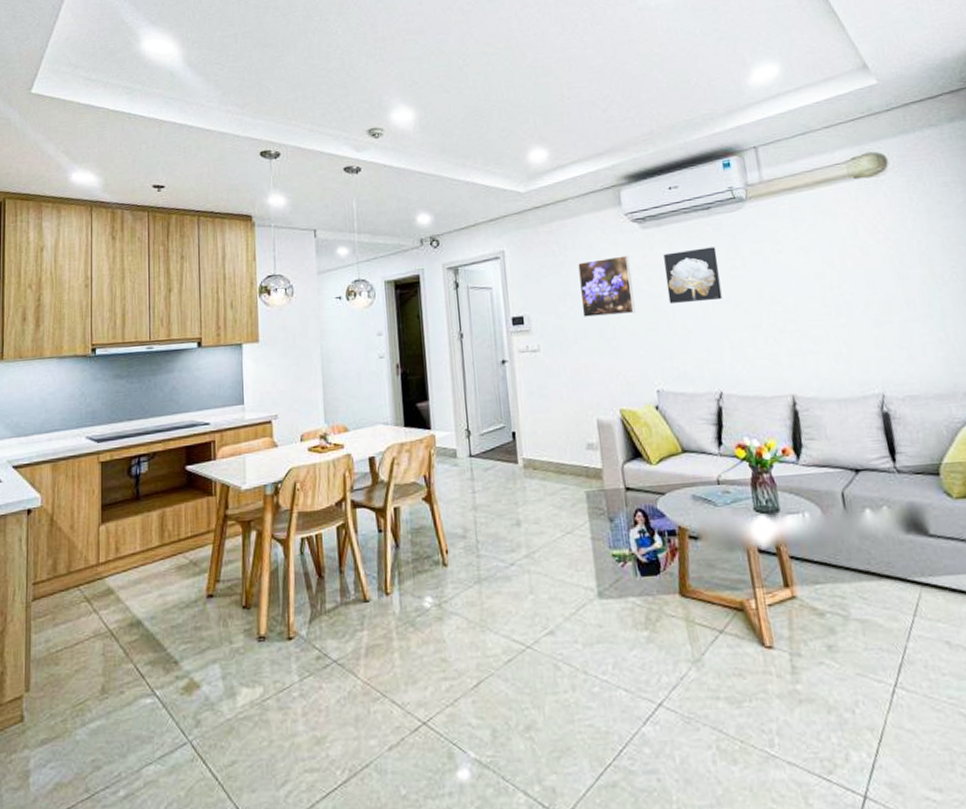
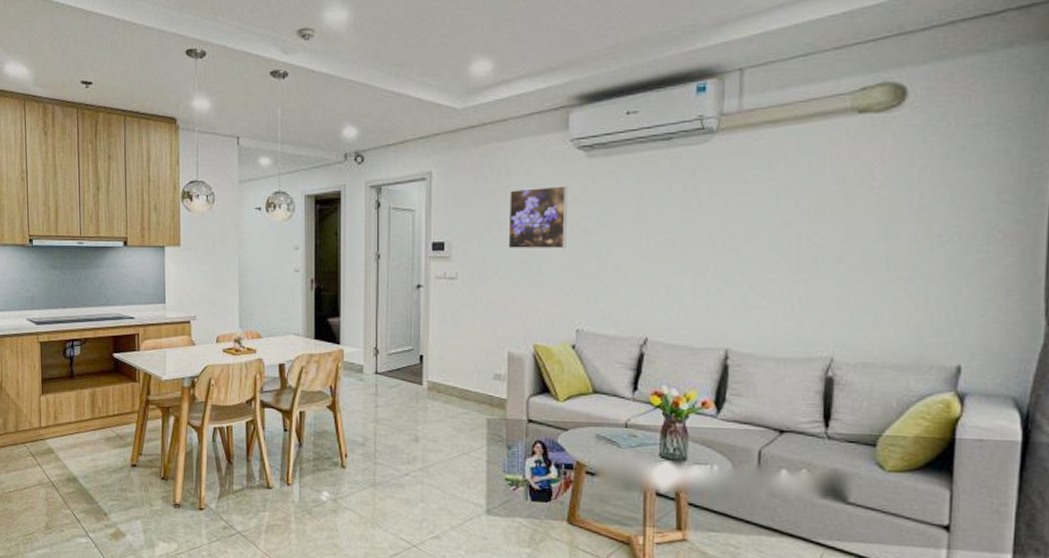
wall art: present [664,247,722,303] -> none [605,183,670,242]

